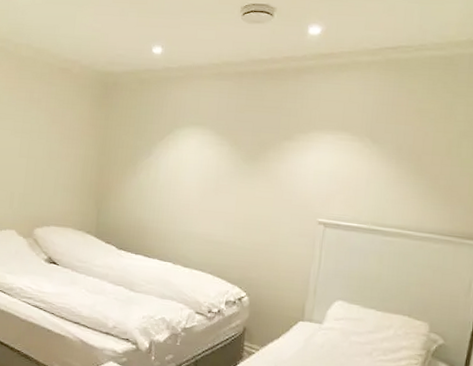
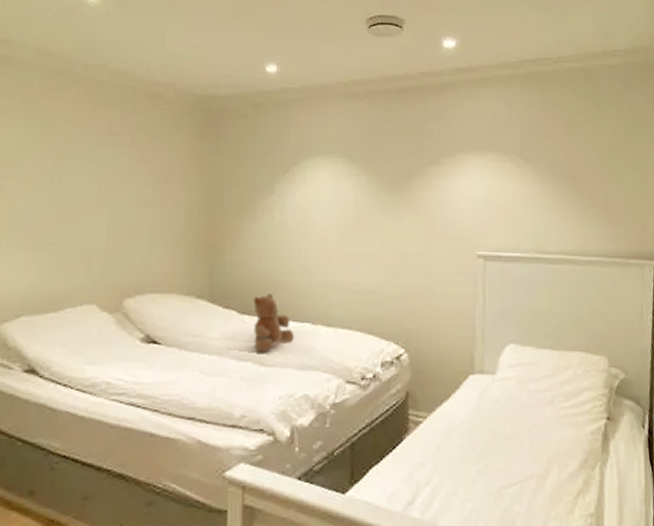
teddy bear: none [126,235,158,281] -> present [253,293,294,353]

